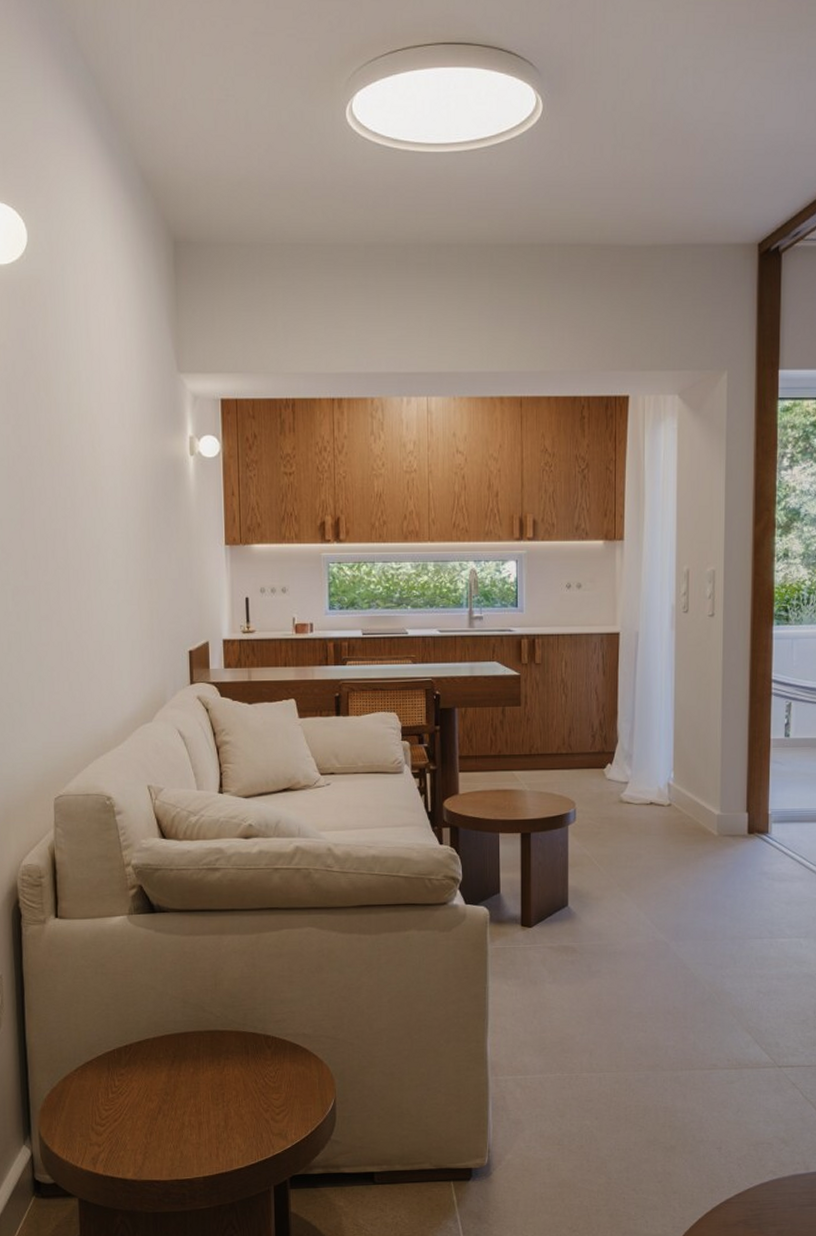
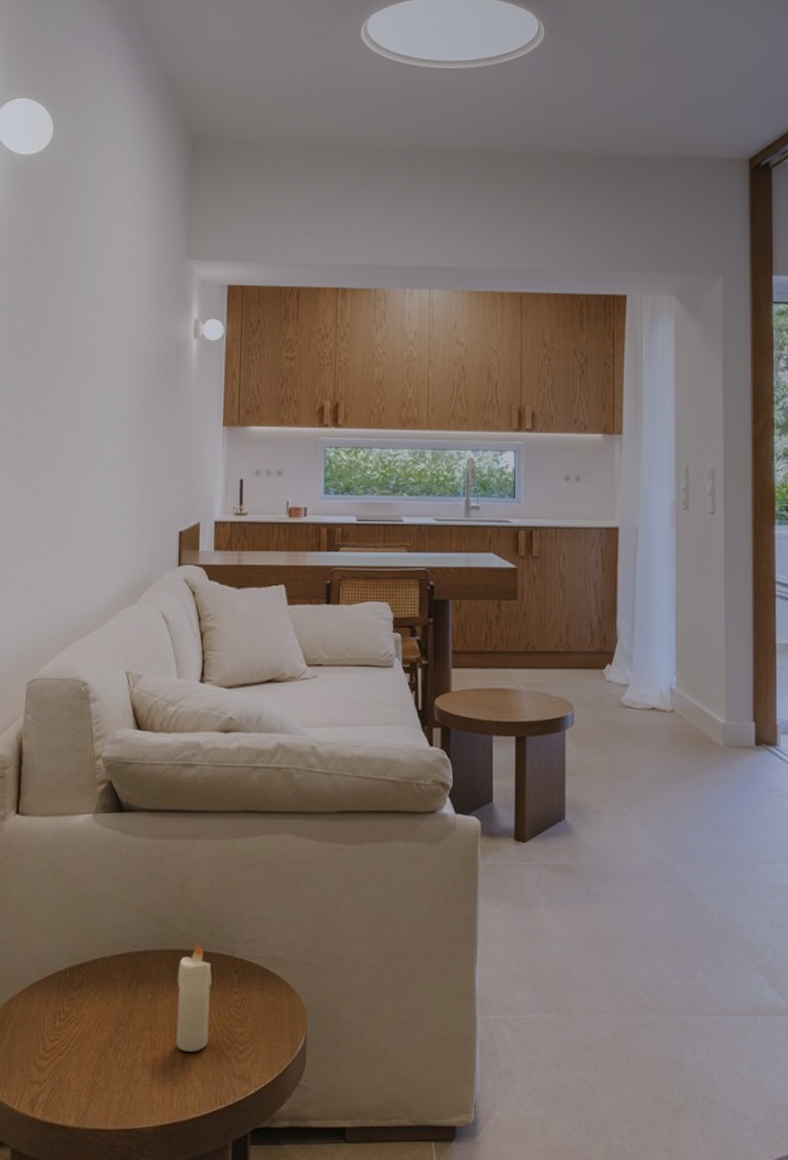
candle: none [215,1023,247,1115] -> present [176,942,212,1052]

